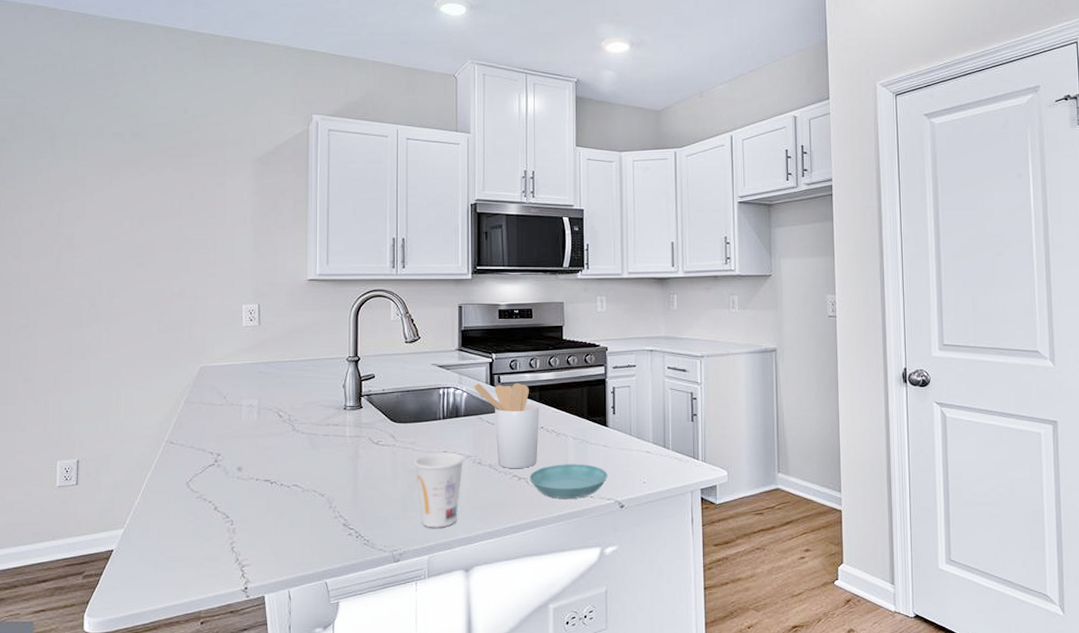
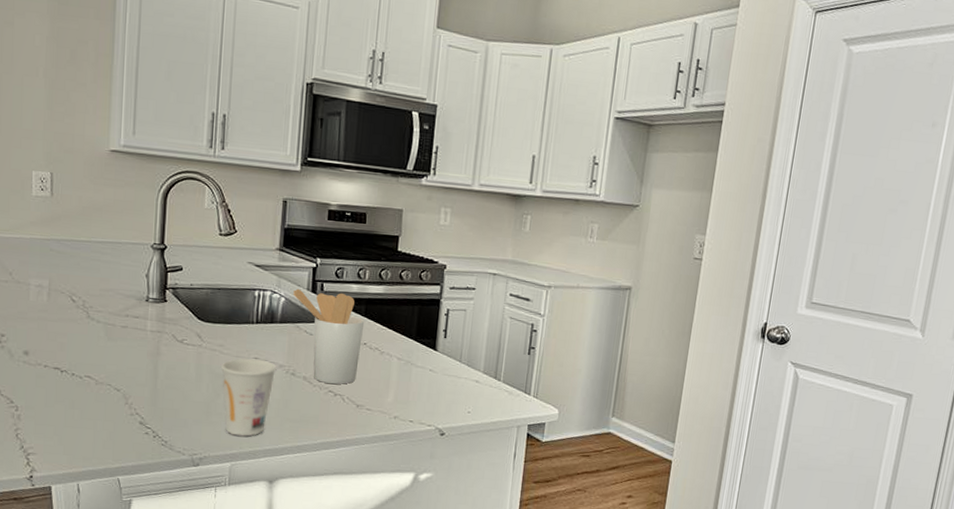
saucer: present [530,464,608,499] -> none [346,384,431,422]

